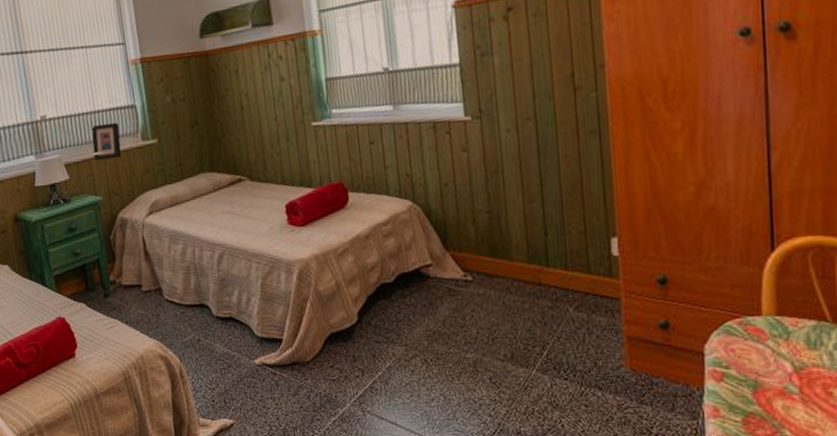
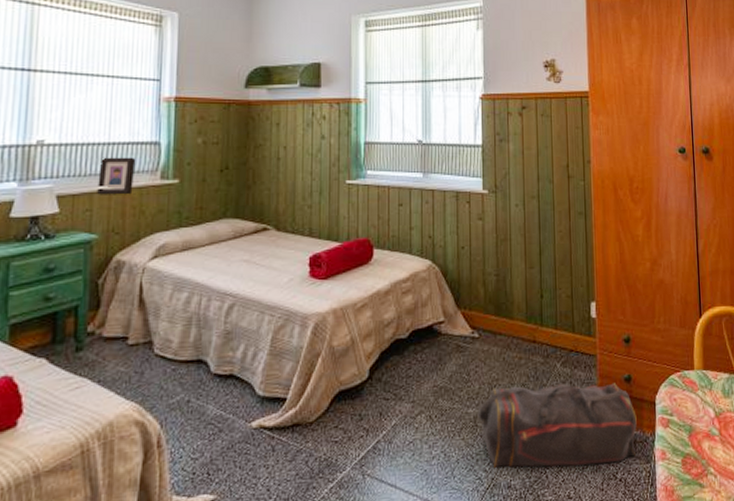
duffel bag: none [477,329,678,418] -> present [477,383,637,468]

